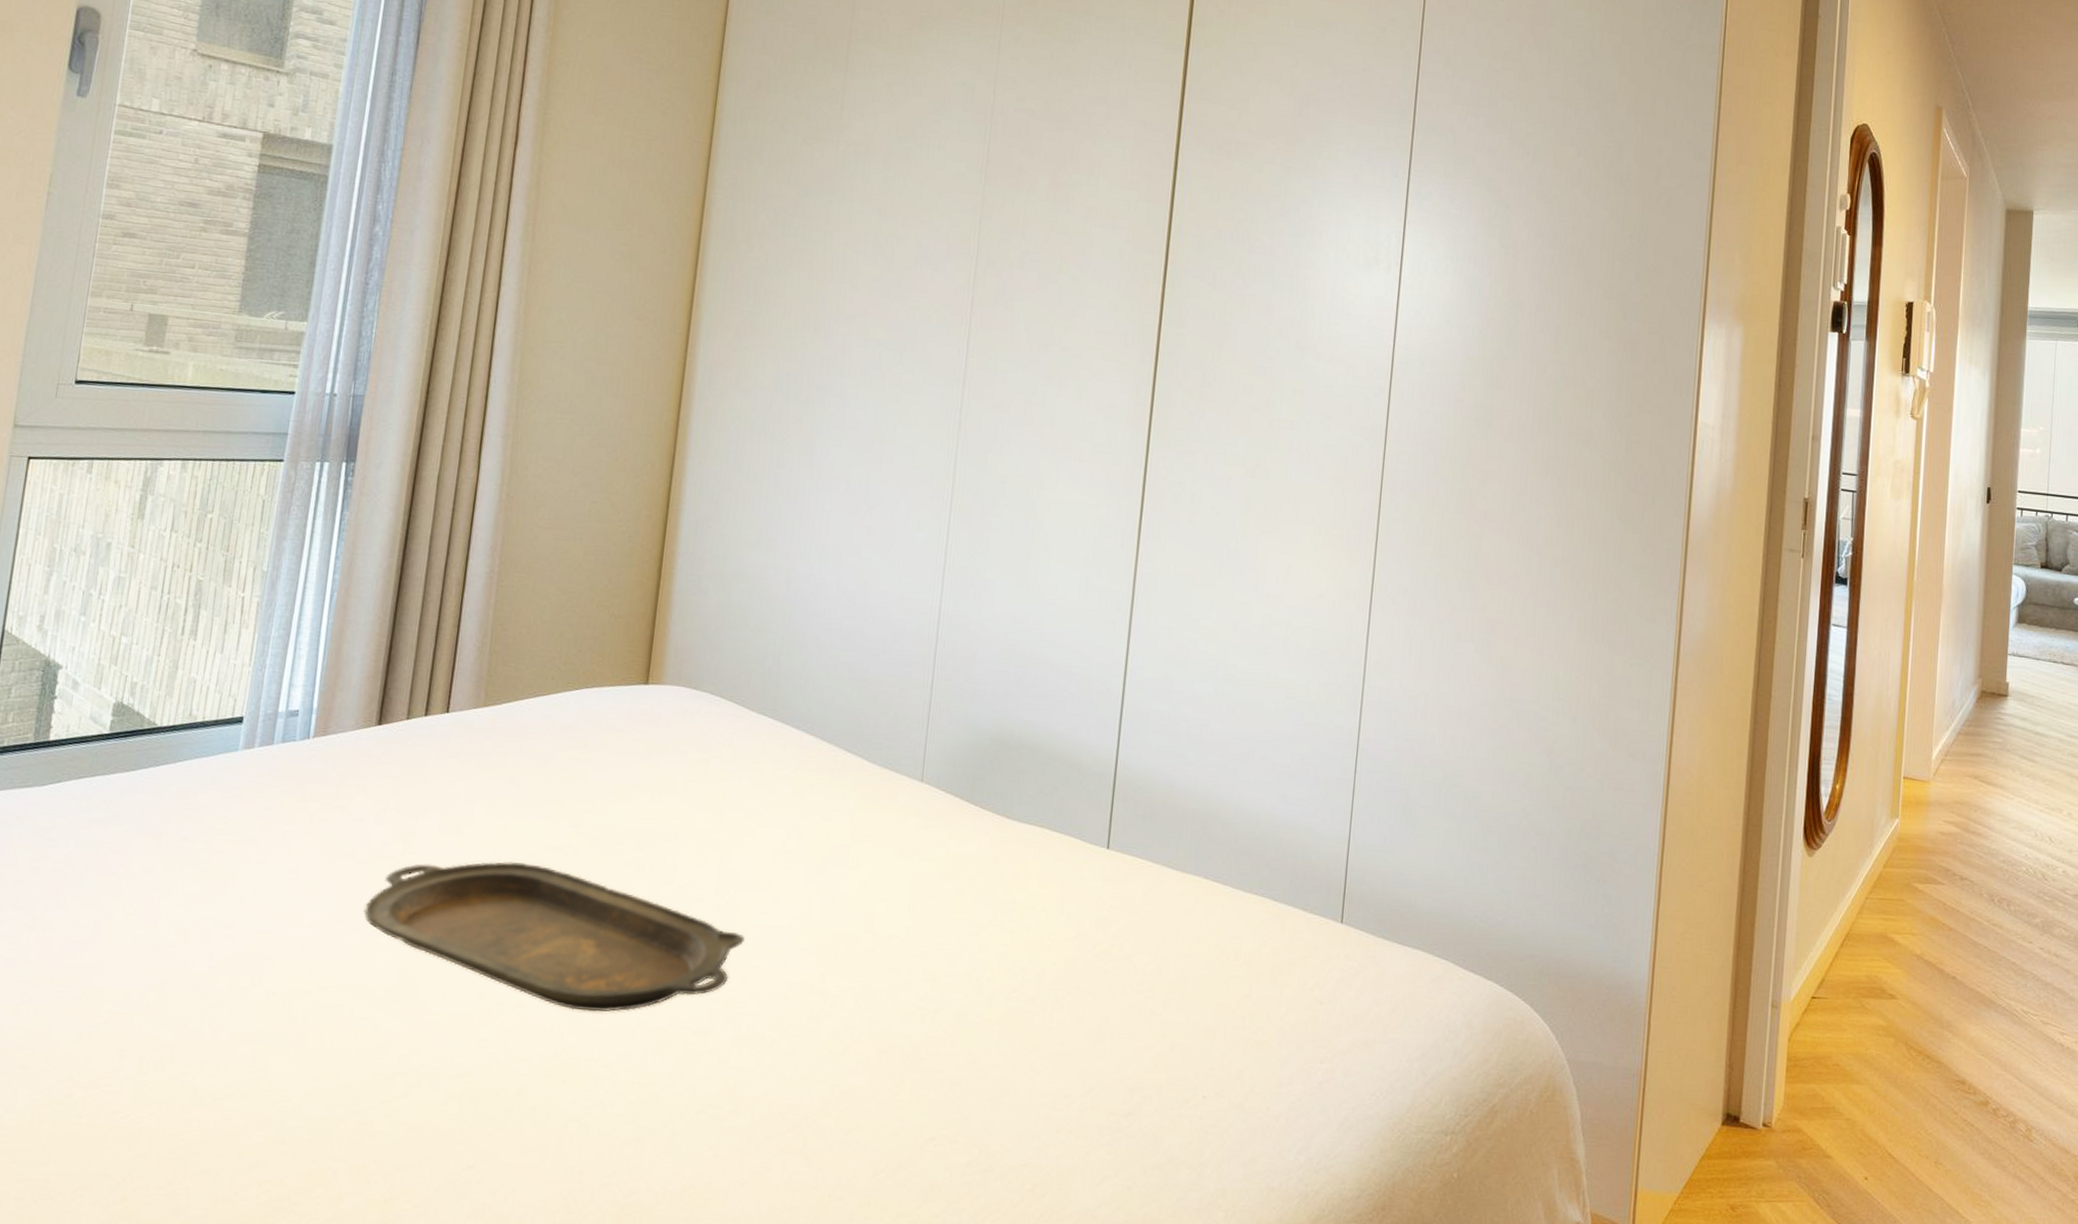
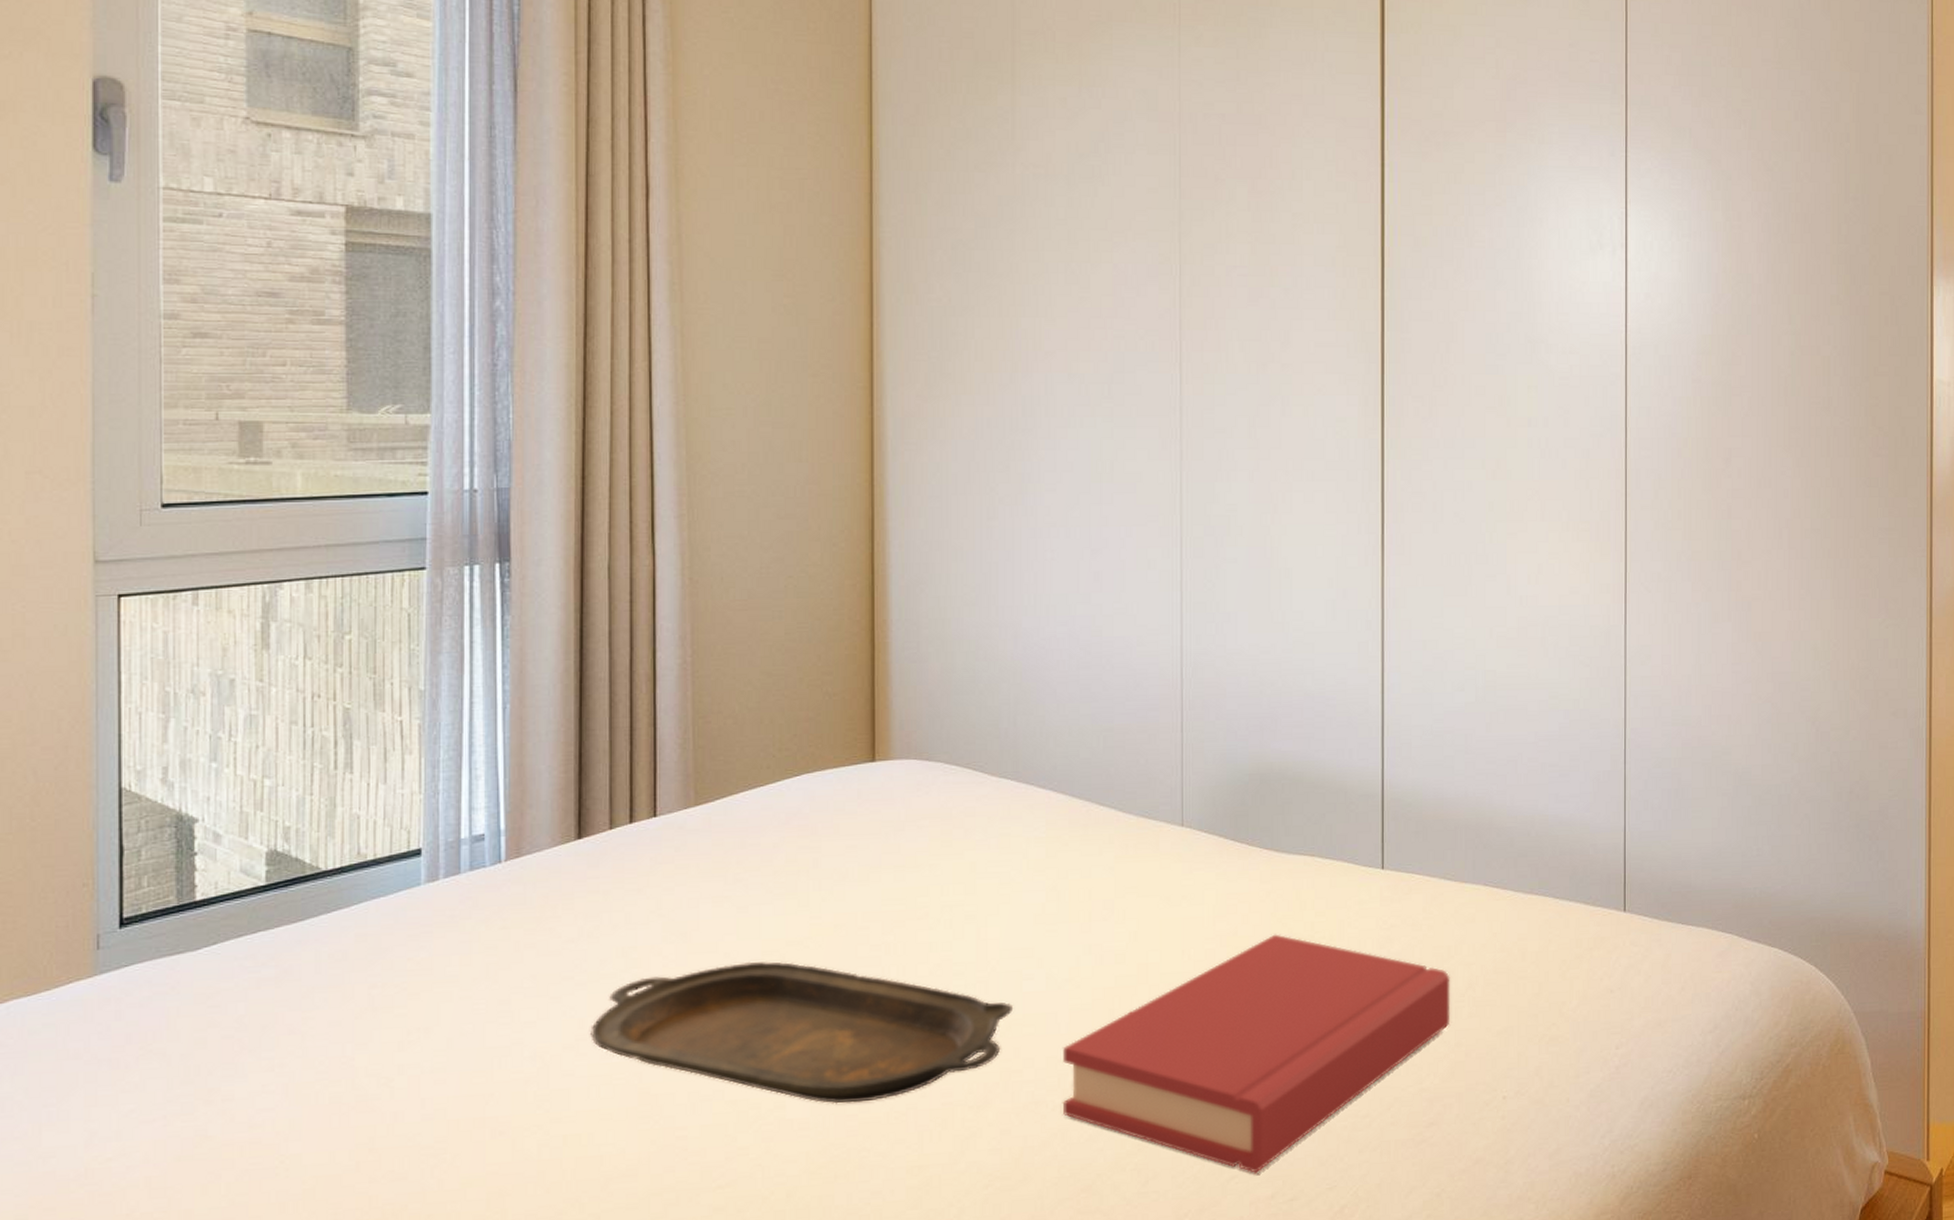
hardback book: none [779,900,1163,1138] -> present [1062,934,1450,1173]

